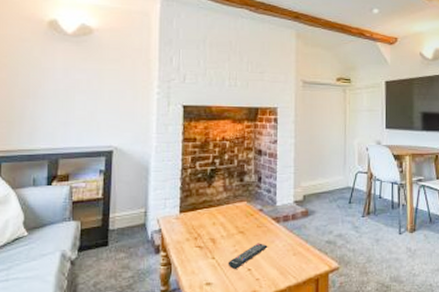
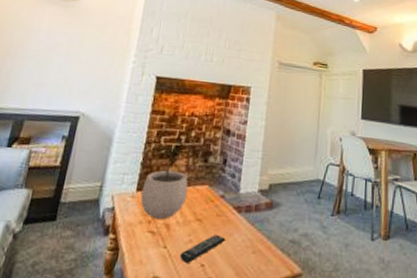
plant pot: none [184,181,228,236] -> present [140,159,188,220]

